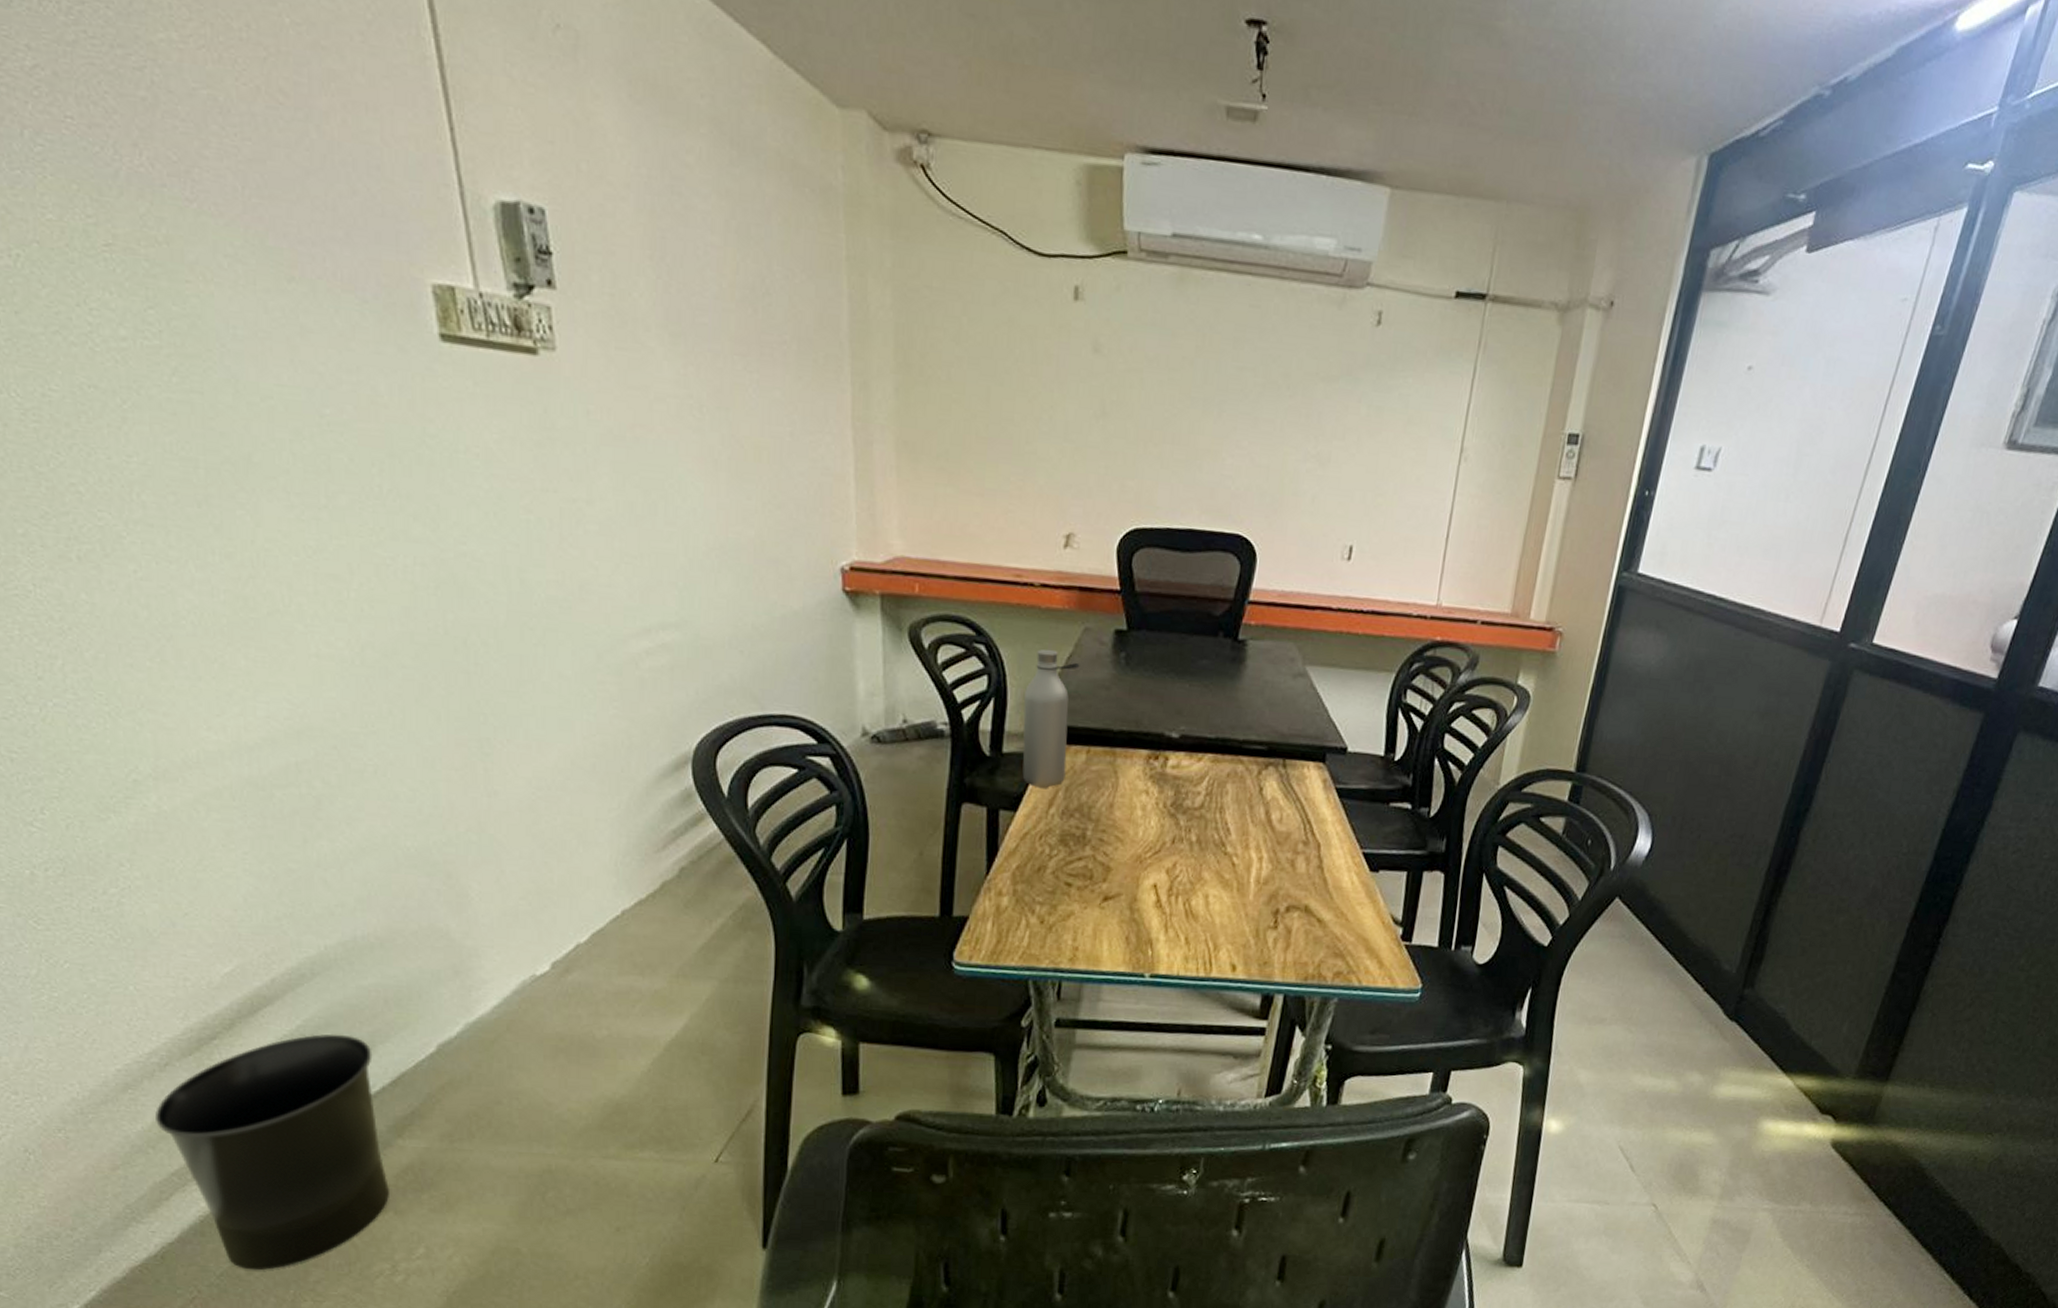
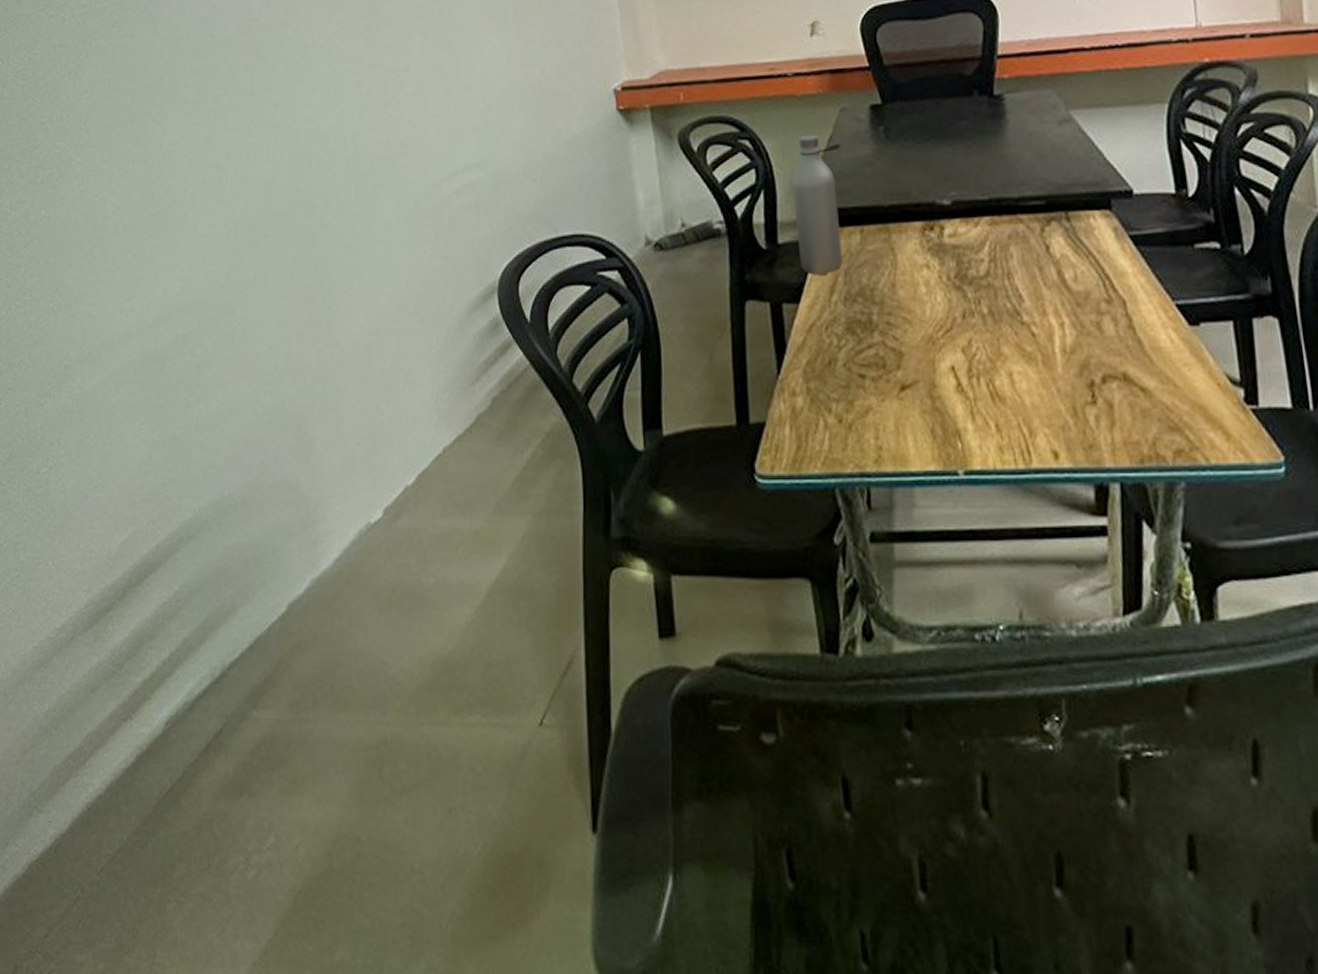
waste bin: present [155,1034,389,1270] -> none [60,598,245,865]

